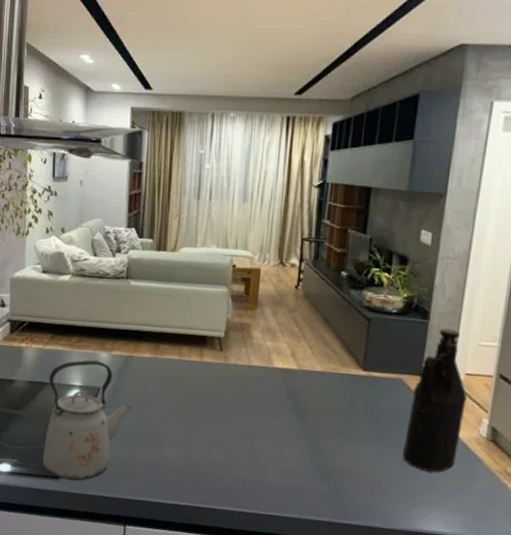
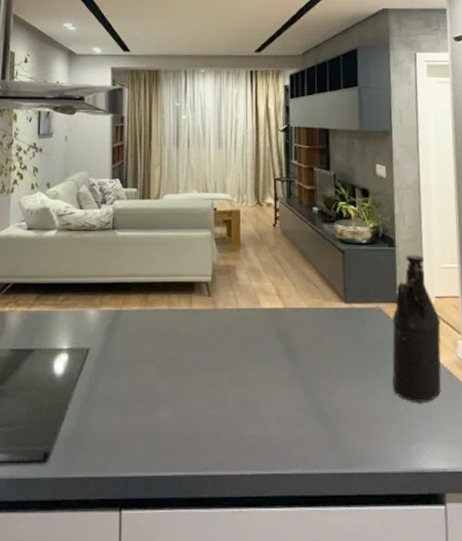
kettle: present [42,360,133,481] -> none [27,319,124,462]

